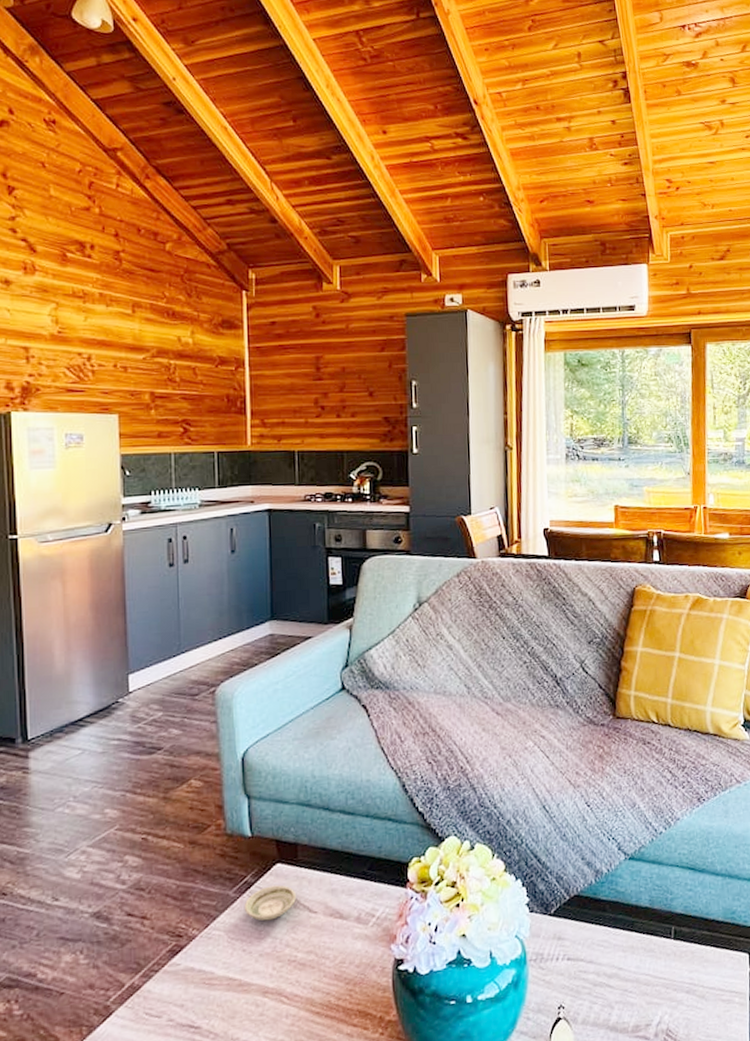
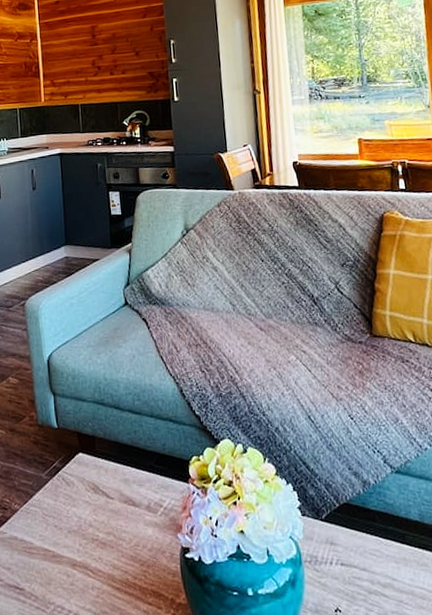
saucer: present [244,885,296,921] -> none [54,471,96,502]

